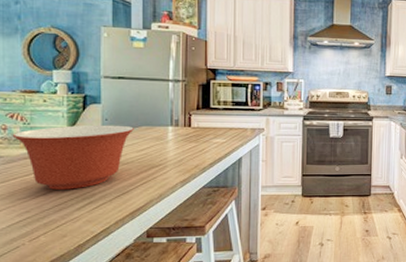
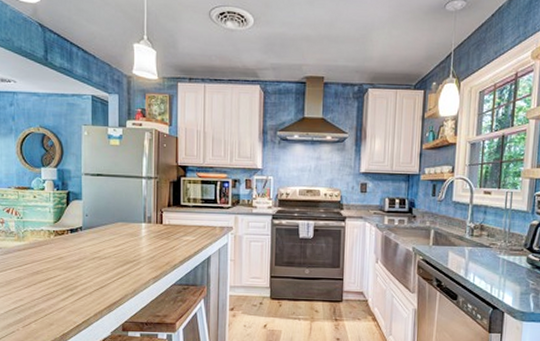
mixing bowl: present [12,124,134,190] -> none [8,220,111,281]

